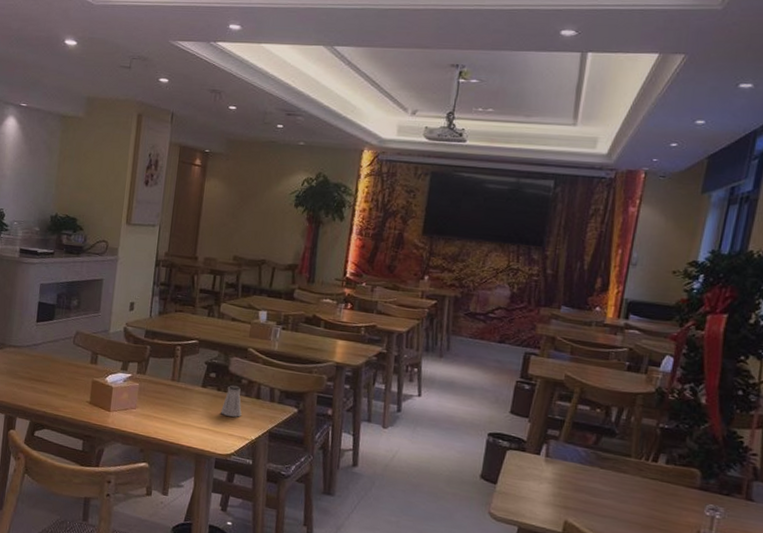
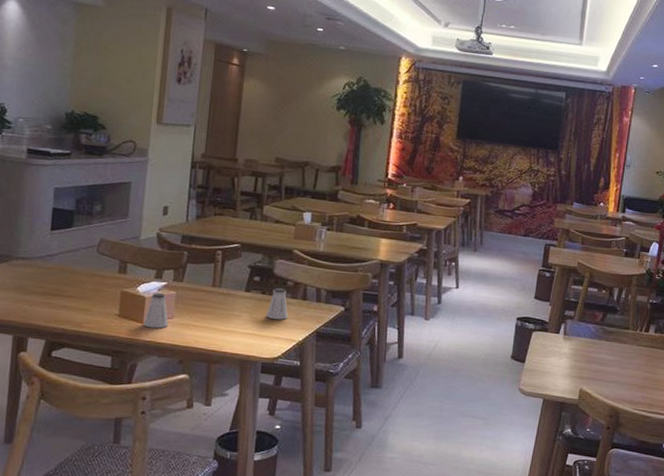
saltshaker: none [110,383,132,418] -> present [143,292,169,329]

